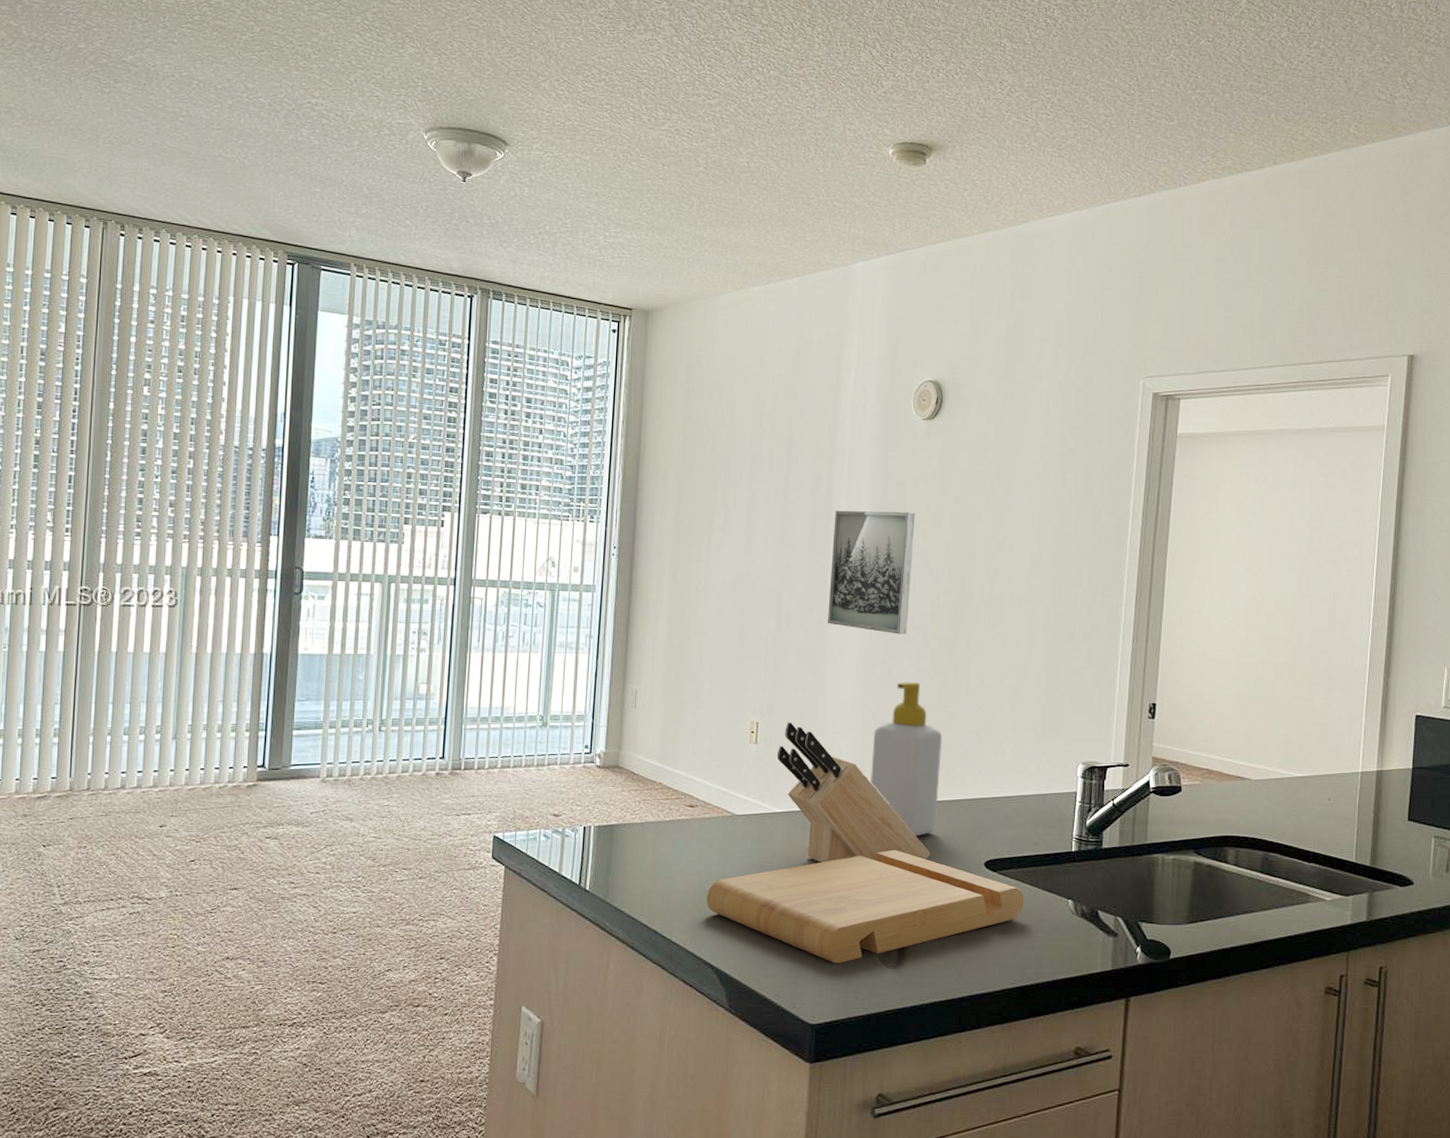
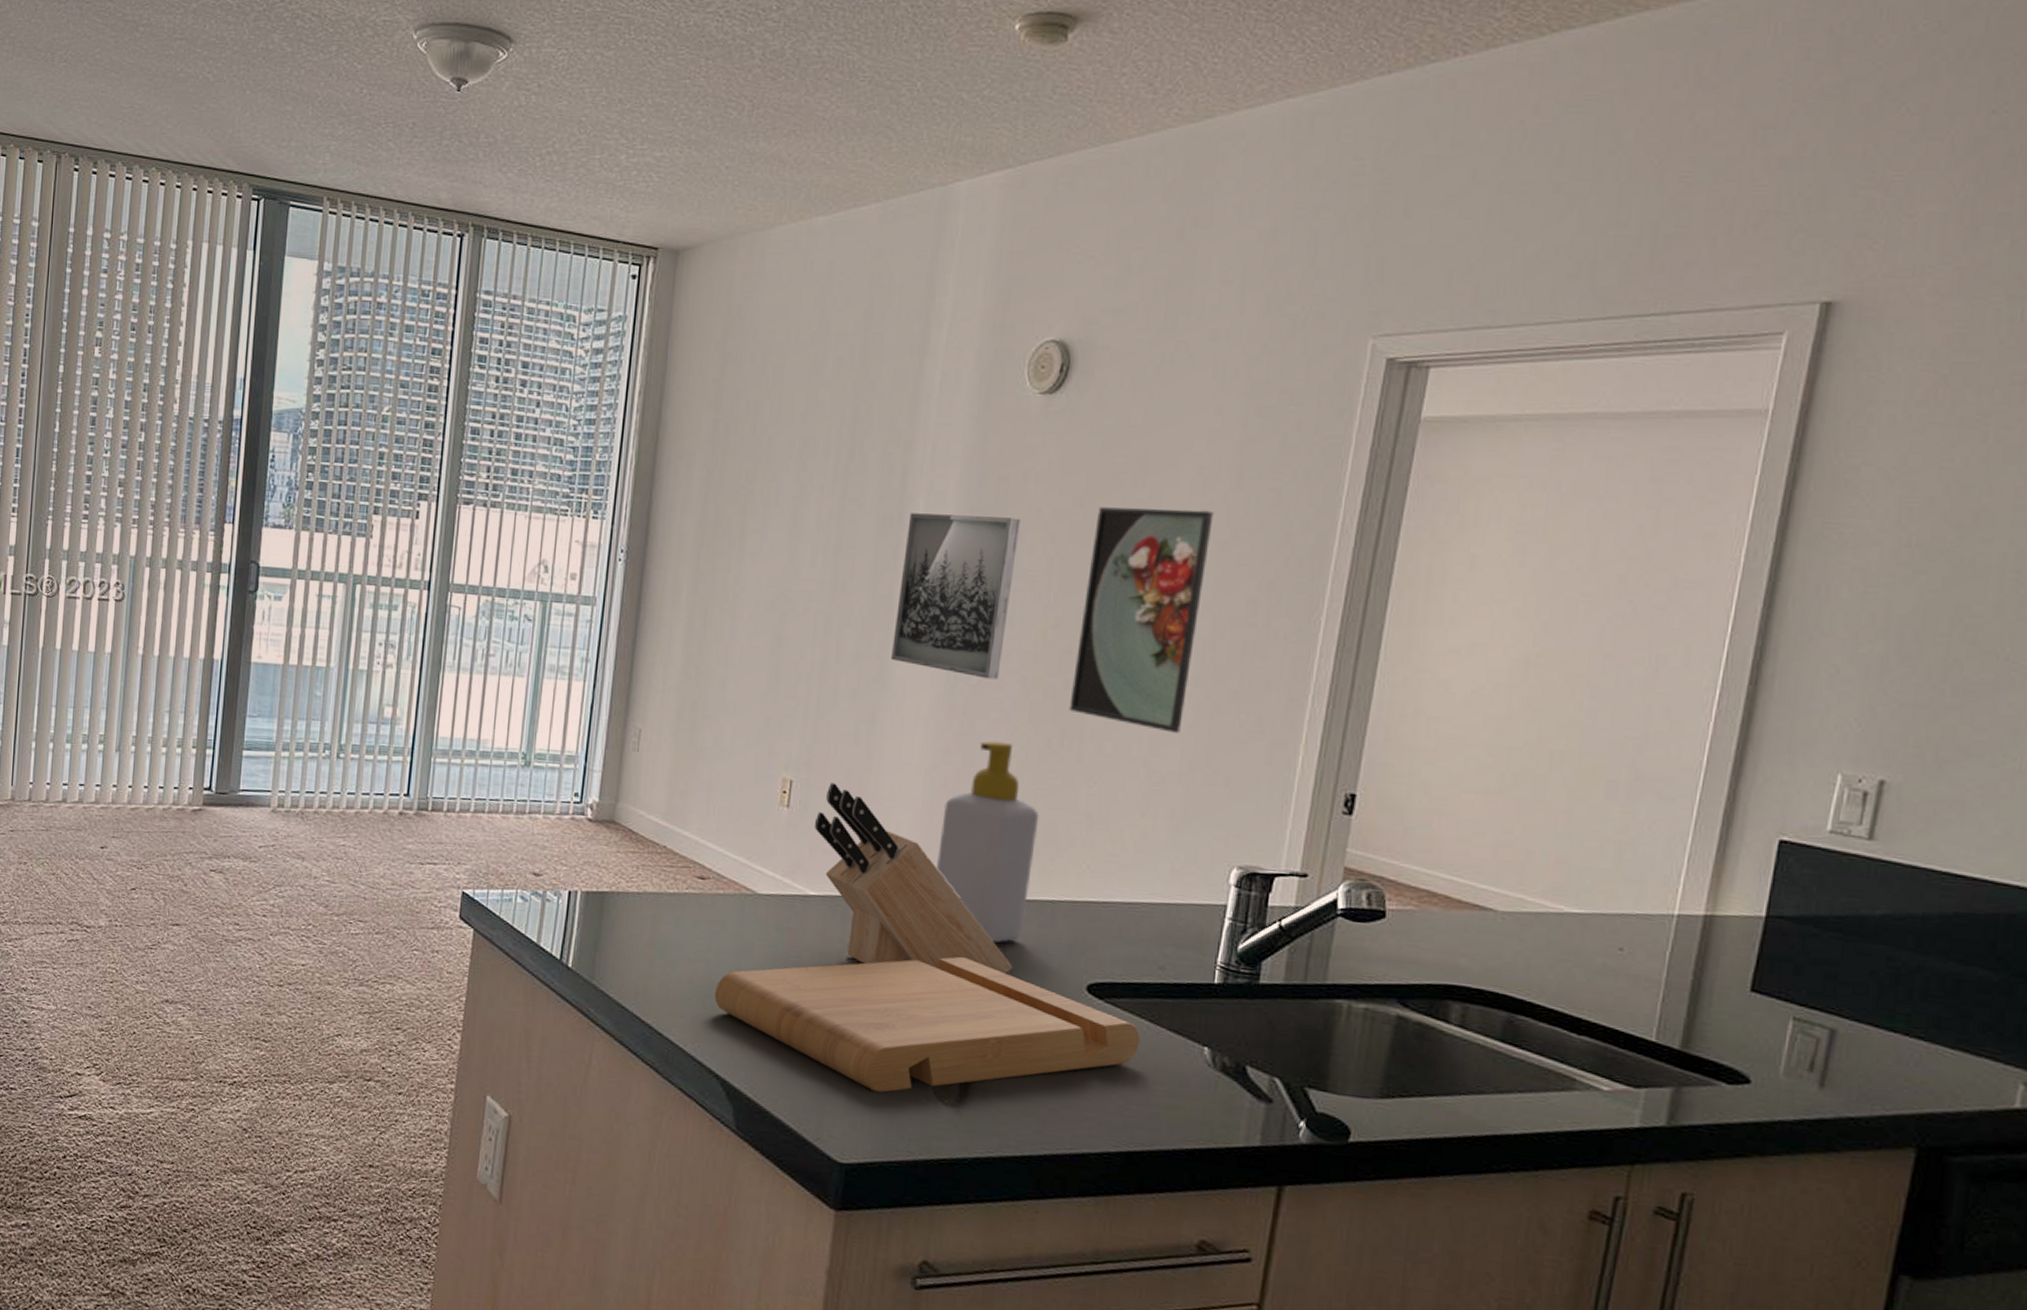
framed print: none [958,502,1048,667] -> present [1069,506,1214,733]

